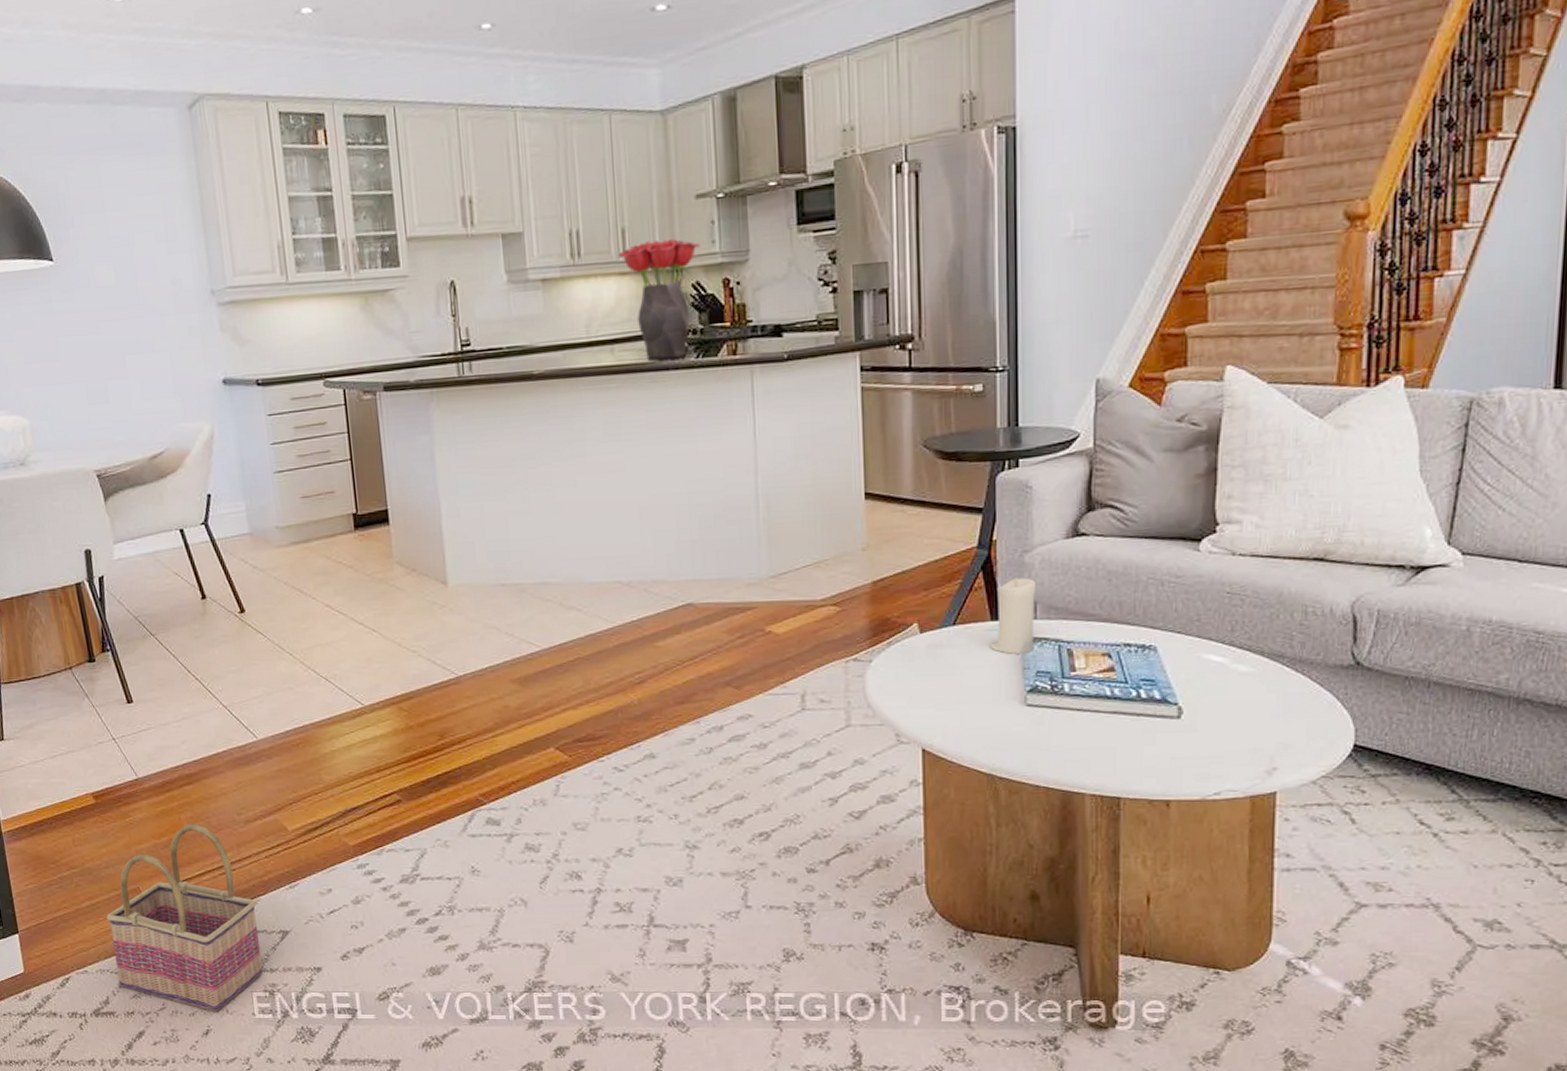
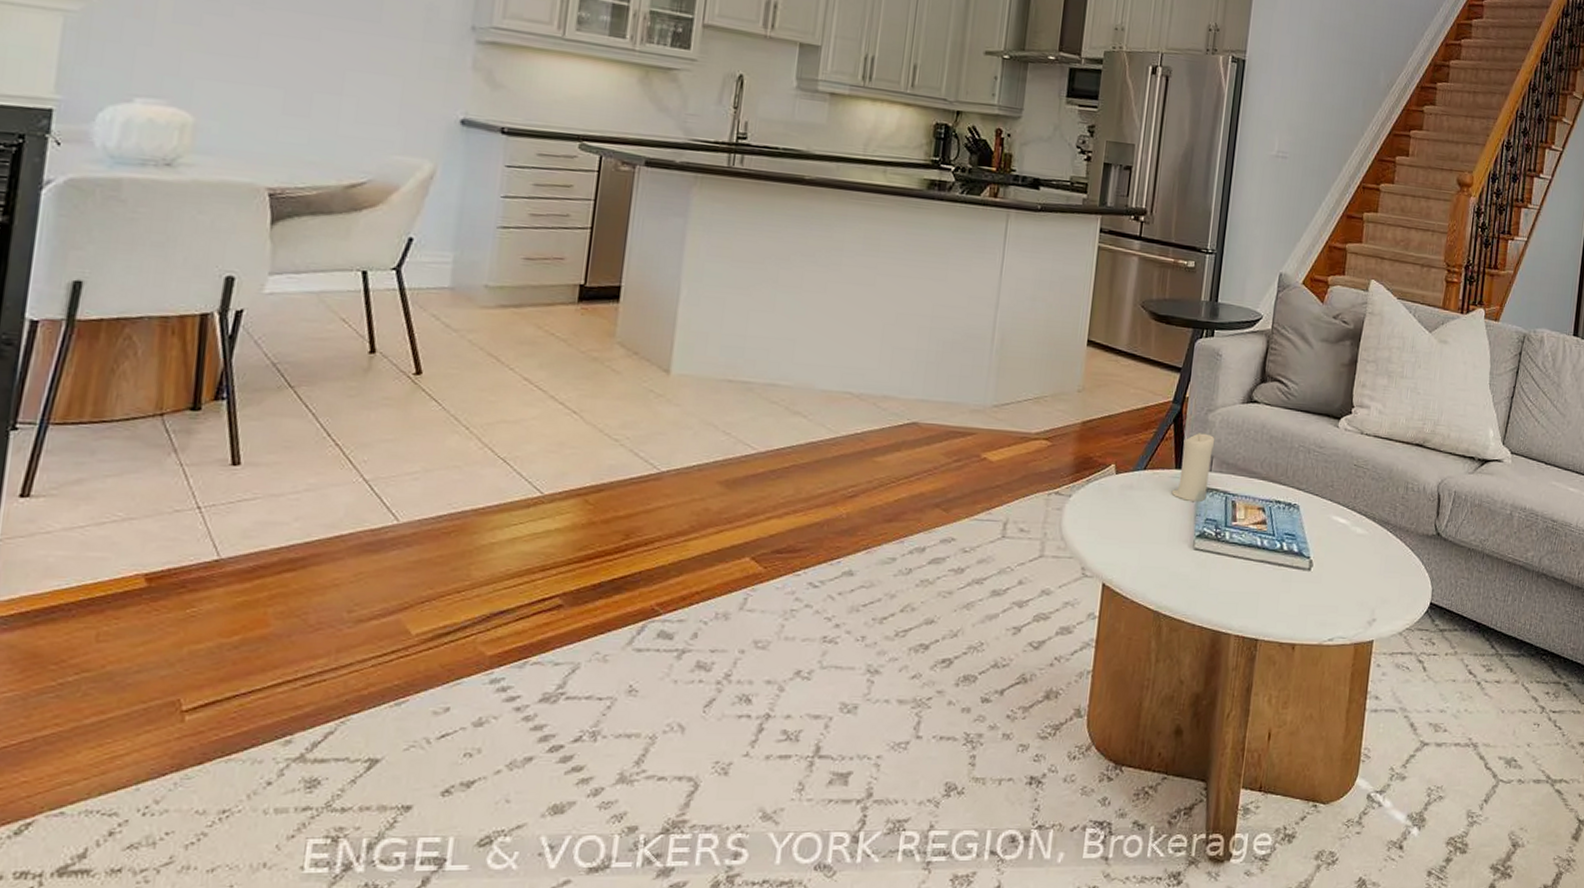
basket: present [106,823,264,1012] -> none [110,619,345,866]
bouquet: present [618,239,701,362] -> none [906,80,982,192]

